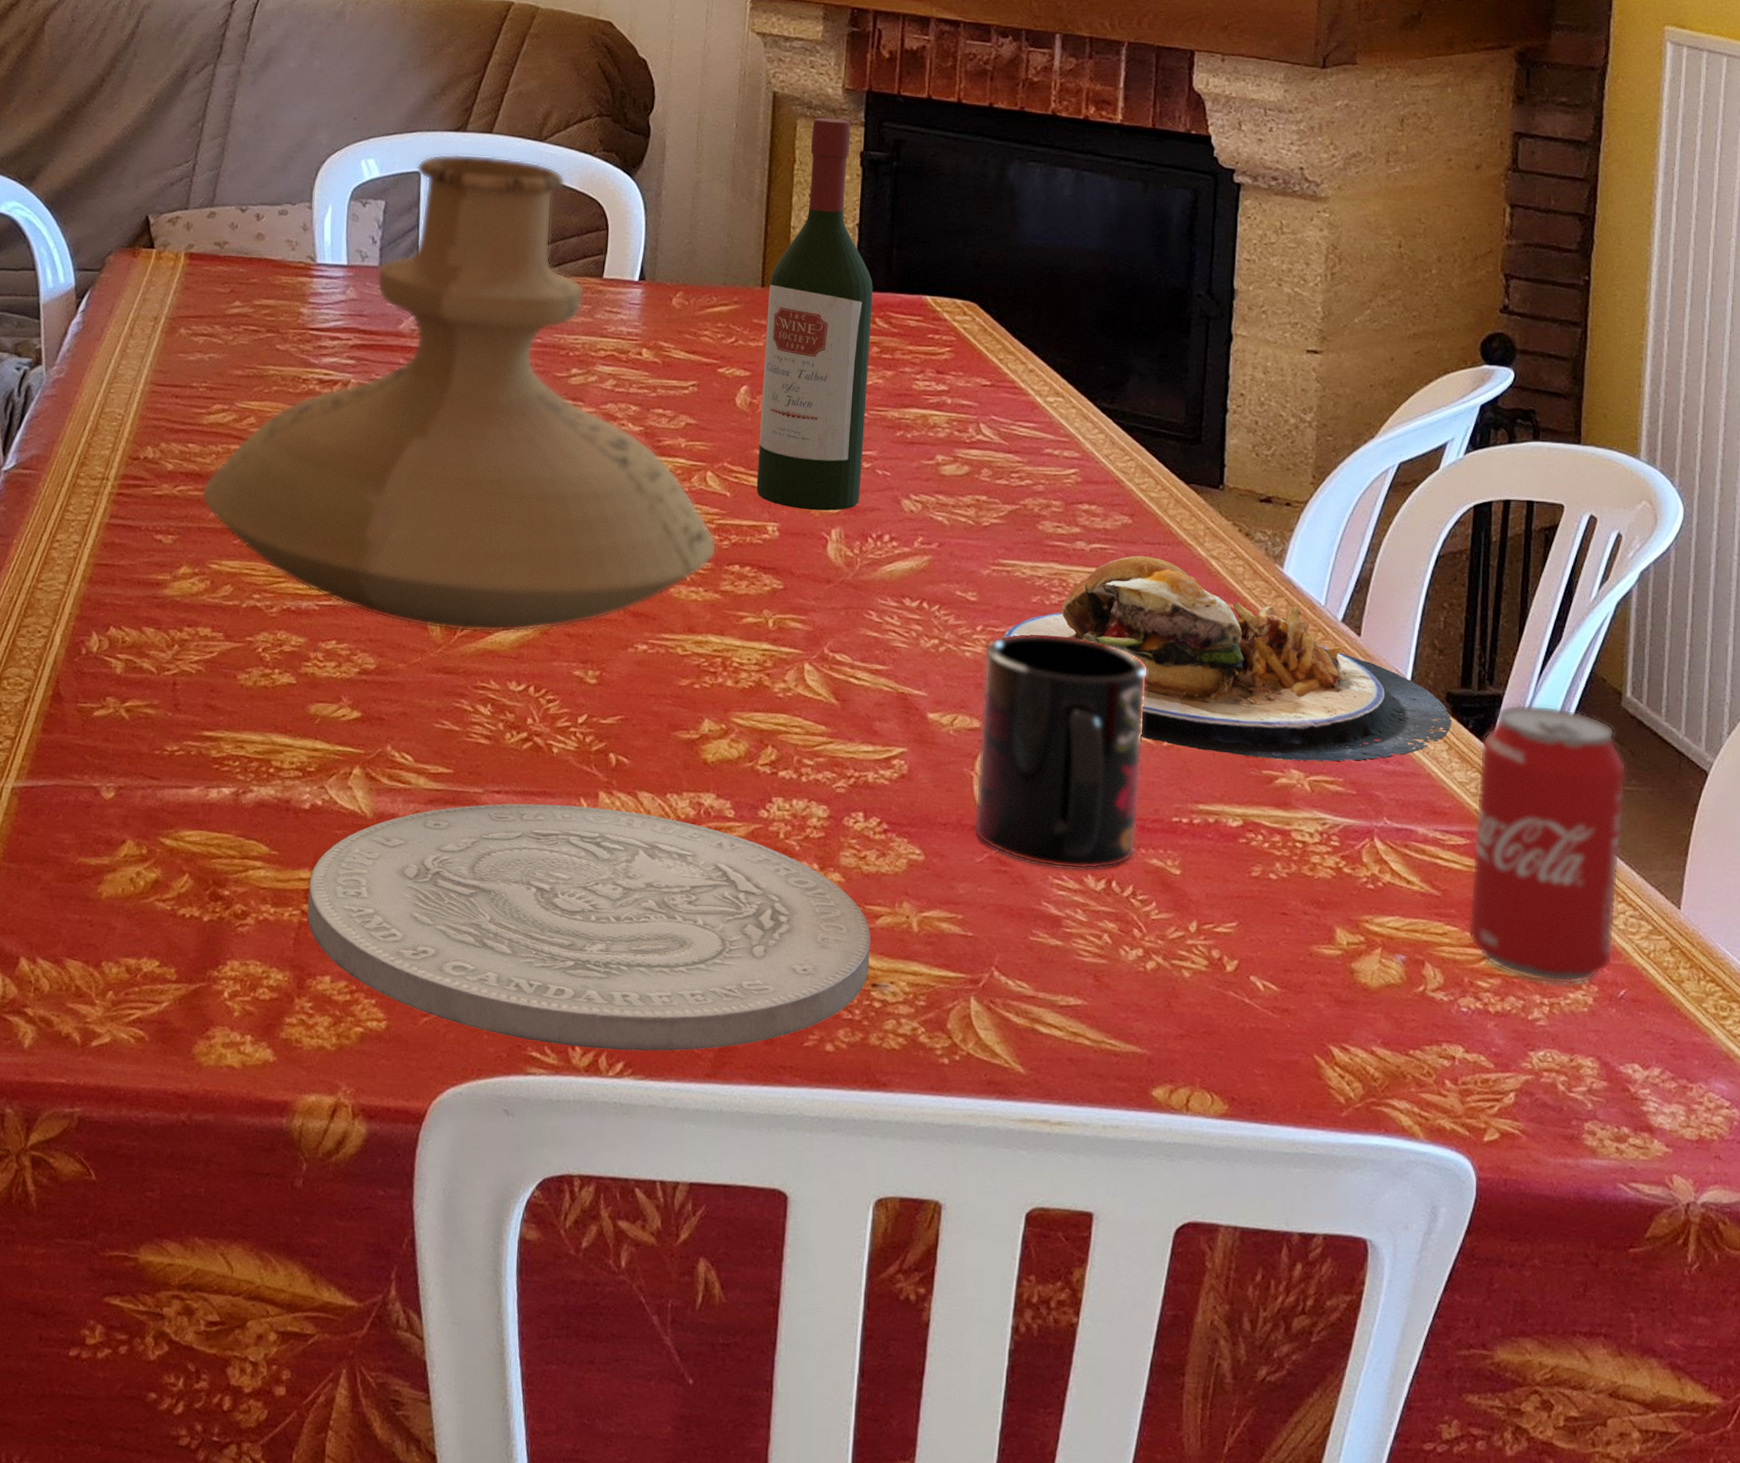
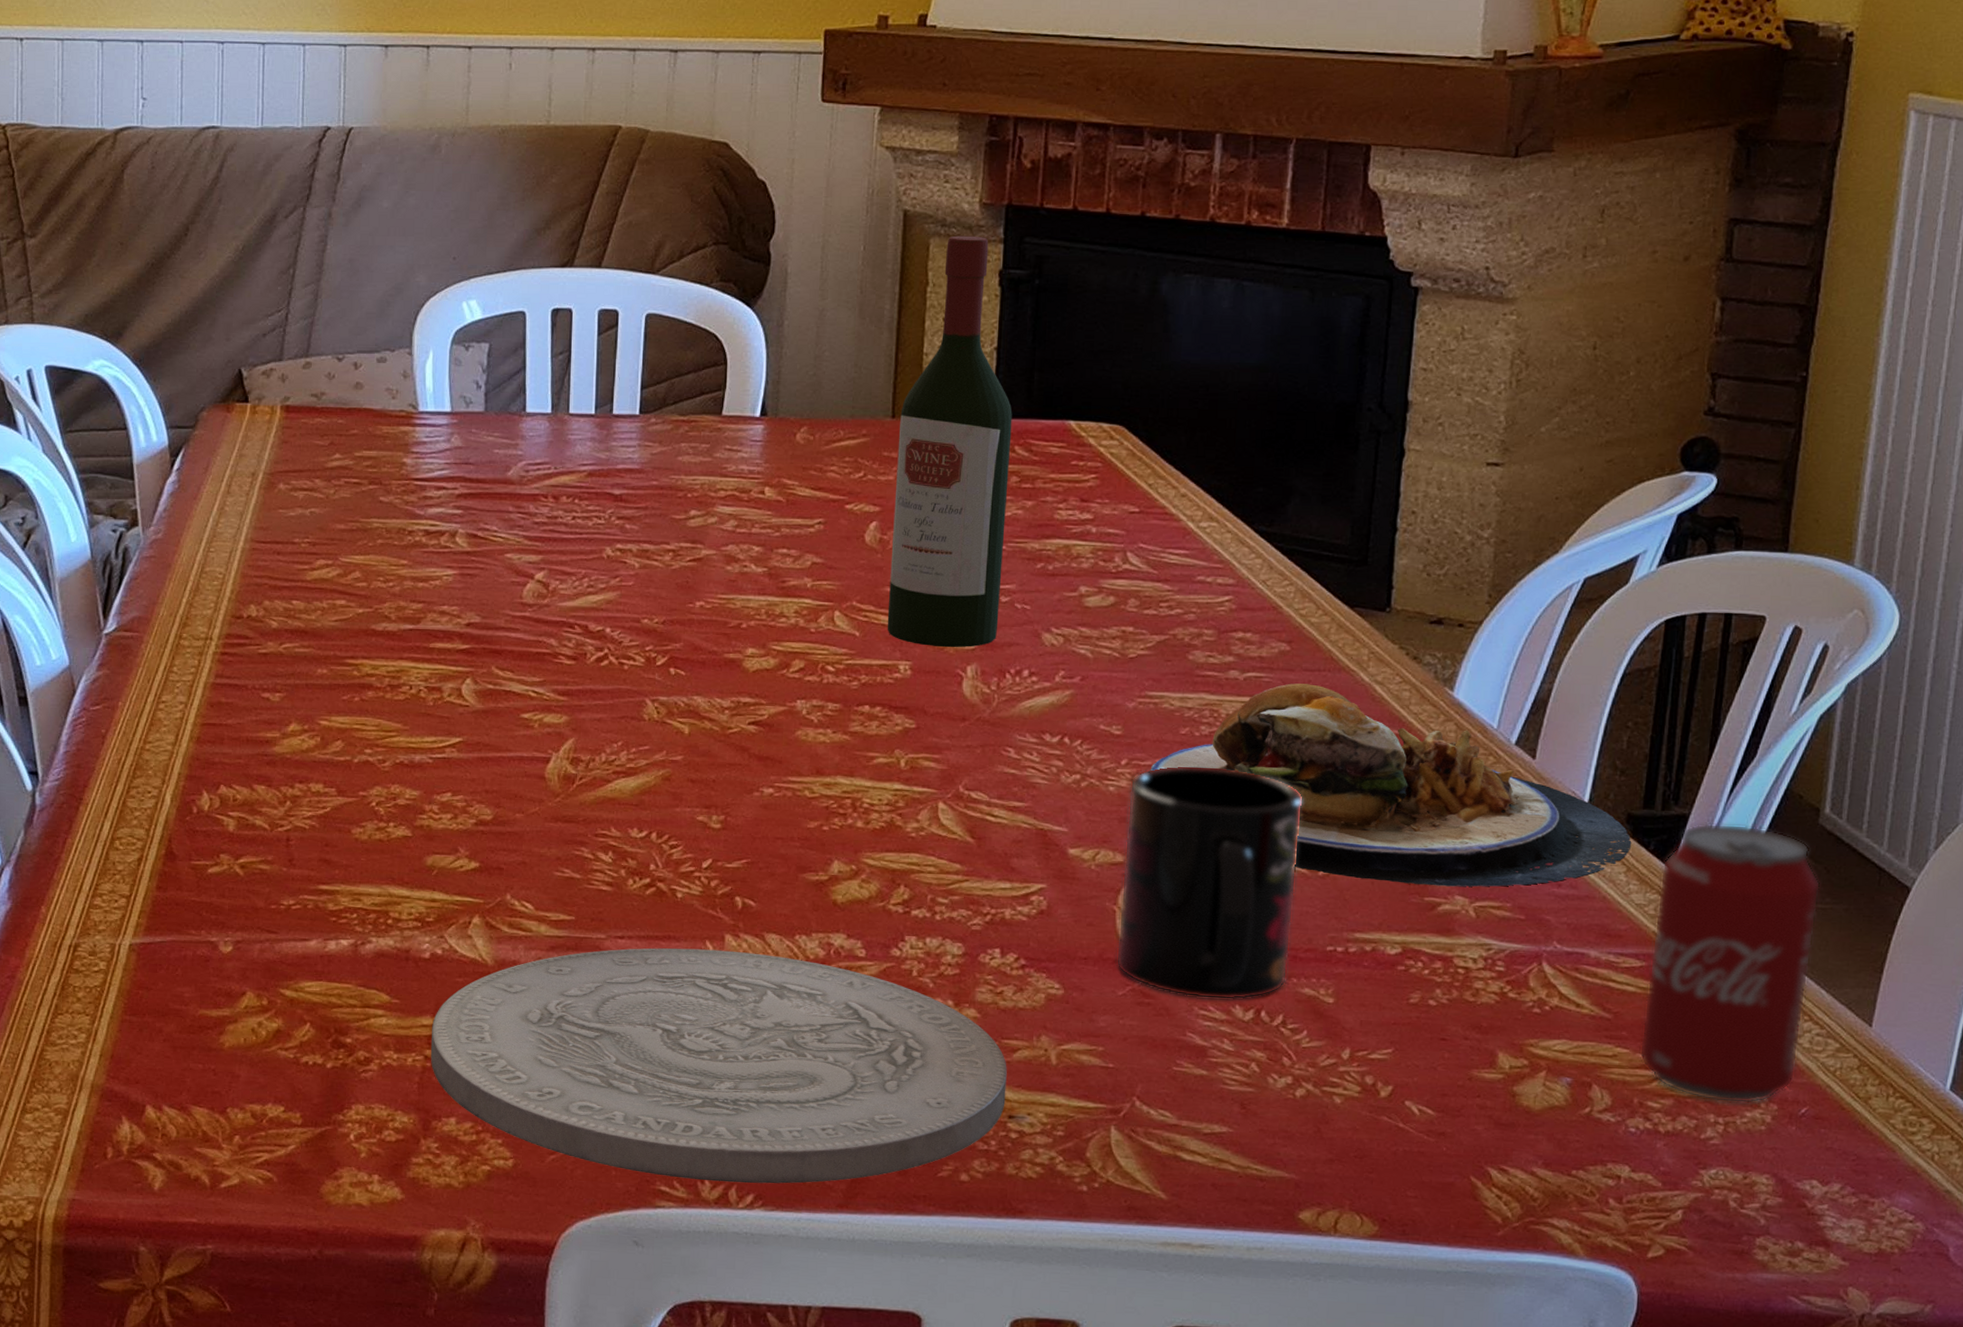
vase: present [201,153,717,633] -> none [308,290,846,781]

